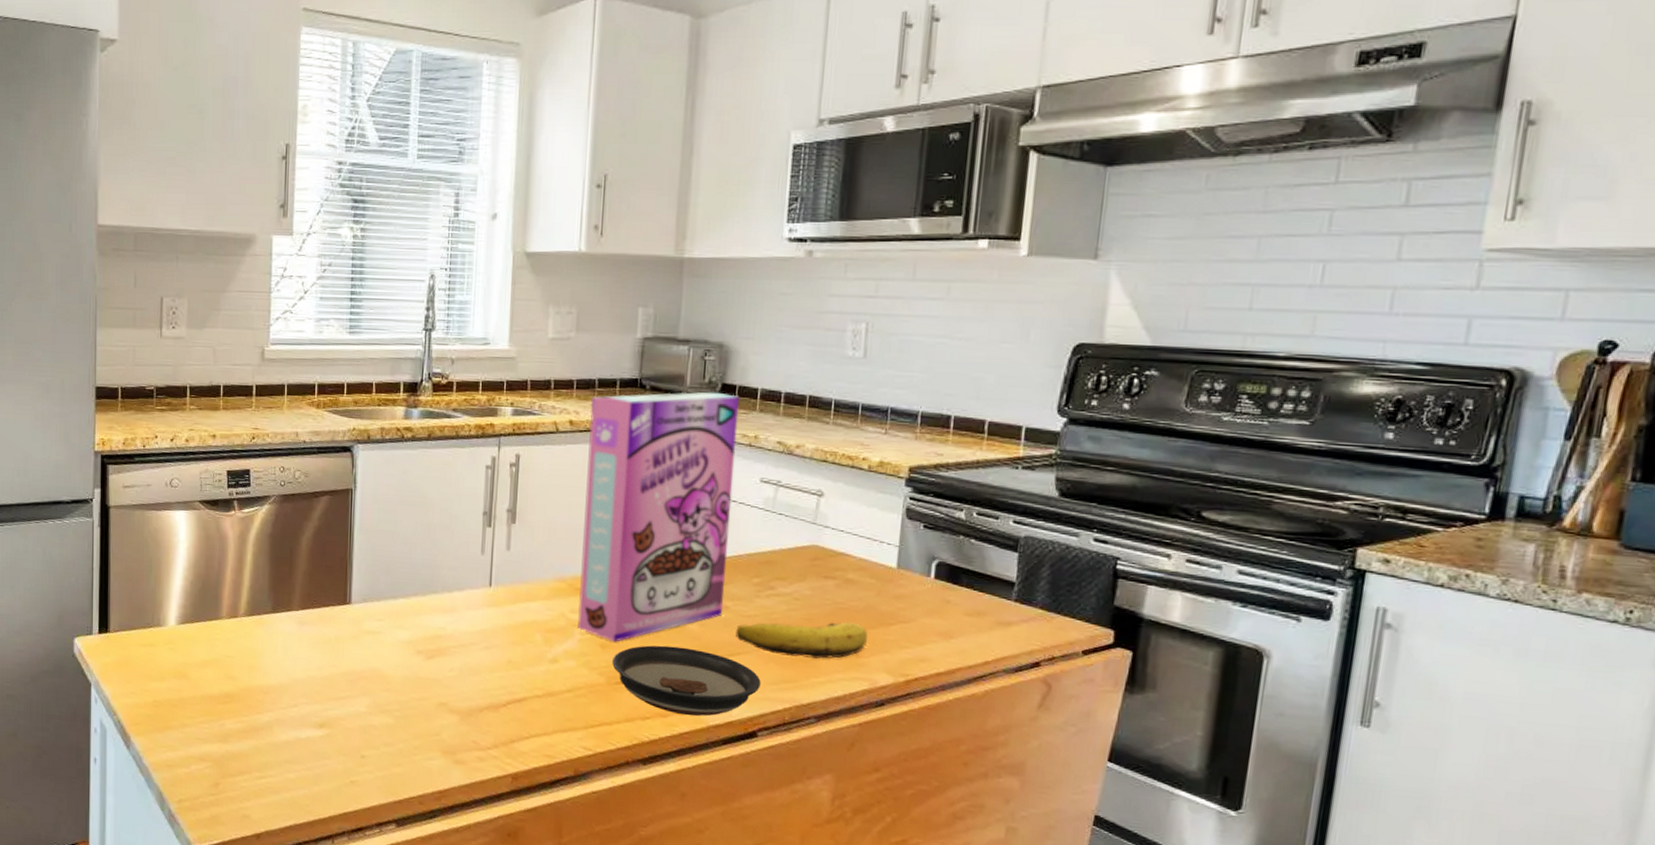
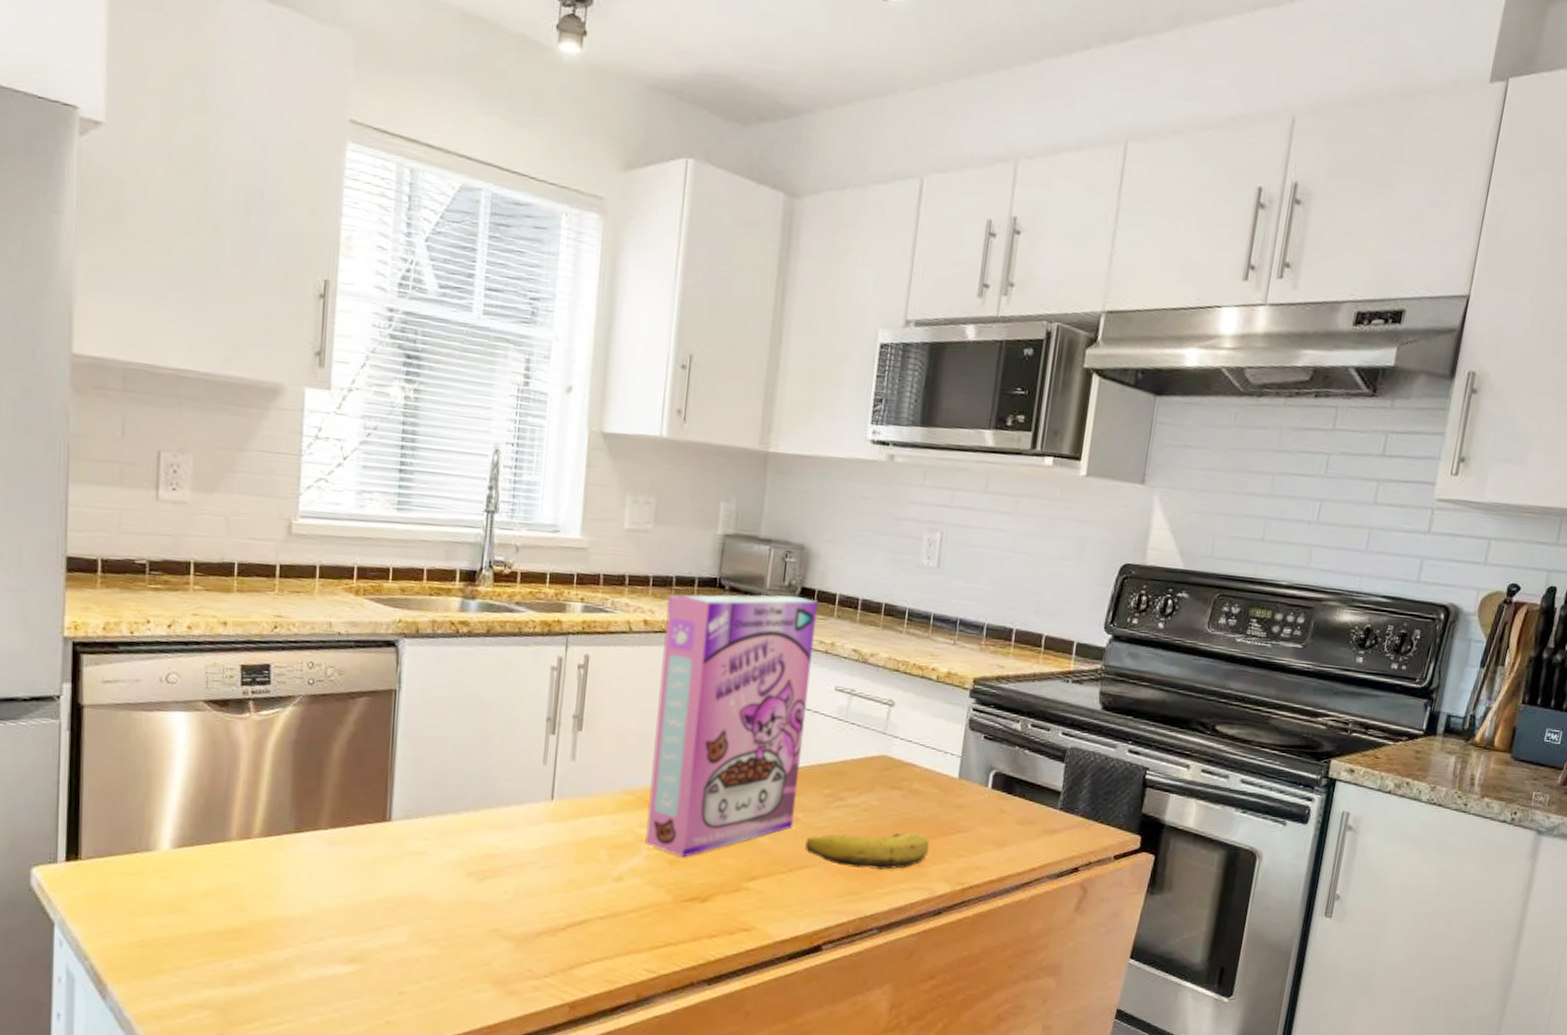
saucer: present [612,645,761,716] -> none [680,860,828,932]

